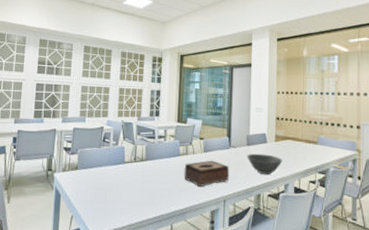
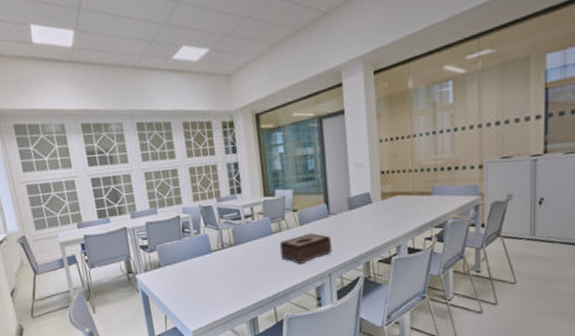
bowl: present [247,153,283,175] -> none [350,216,392,239]

